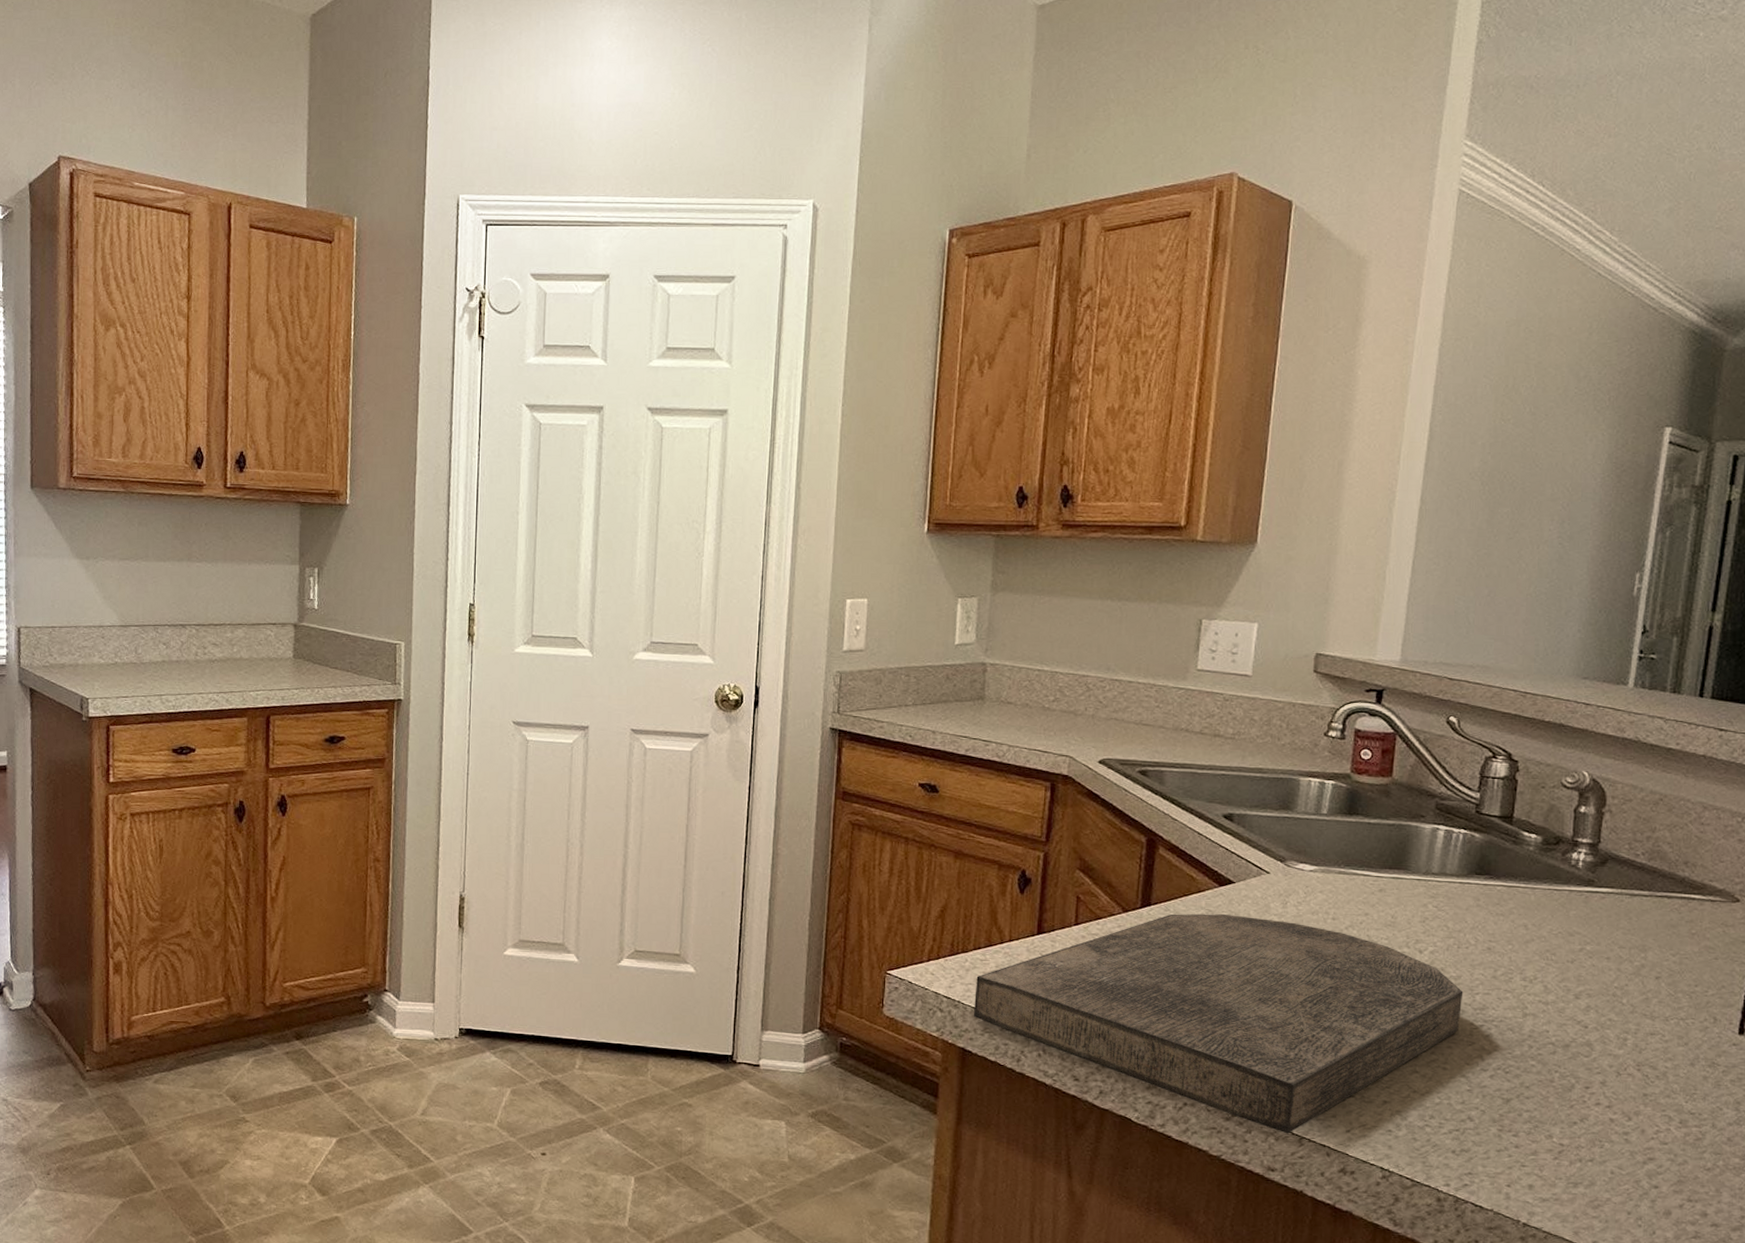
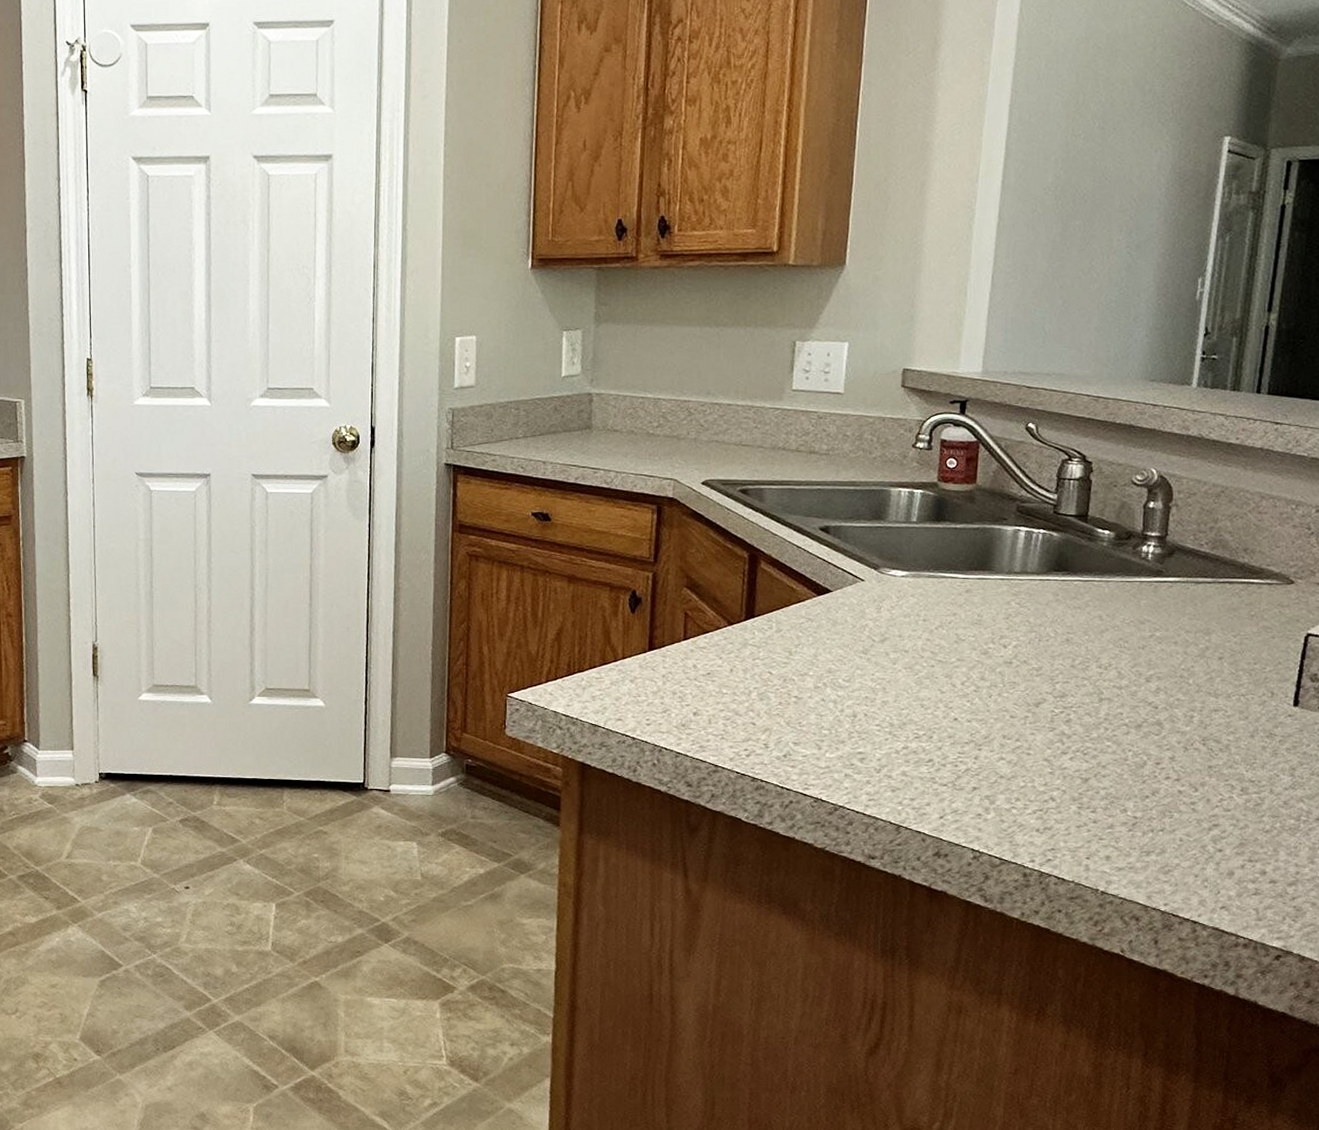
cutting board: present [973,914,1464,1134] -> none [590,622,1045,824]

